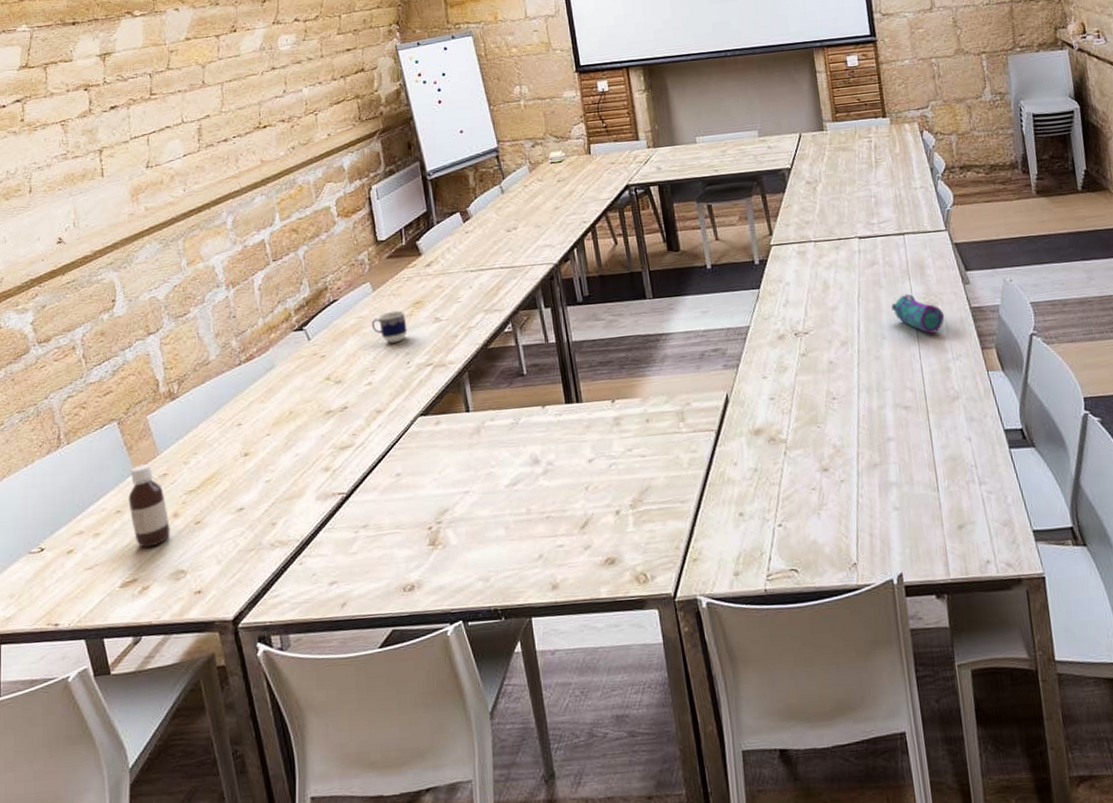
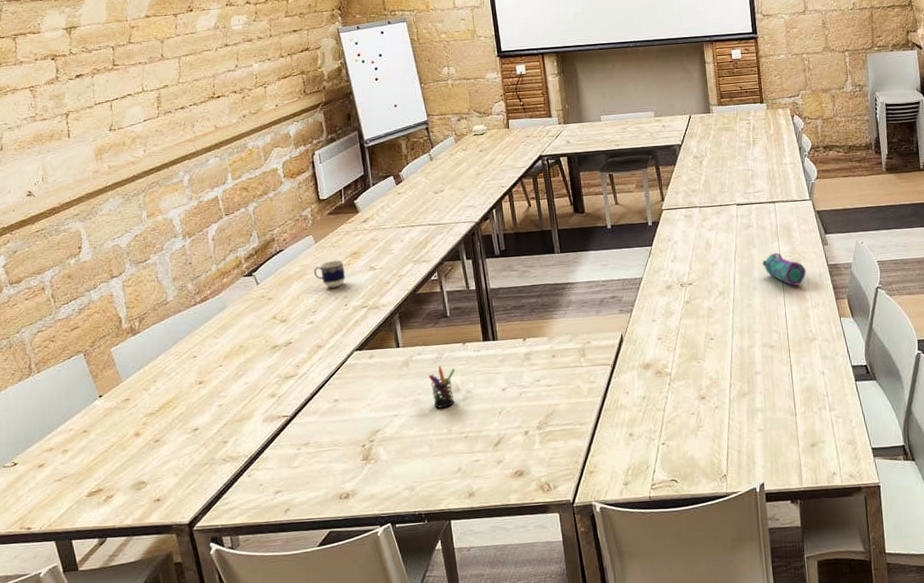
bottle: present [128,463,170,548] -> none [94,390,132,462]
pen holder: none [503,433,534,485] -> present [428,366,455,409]

